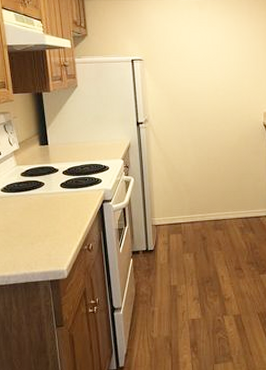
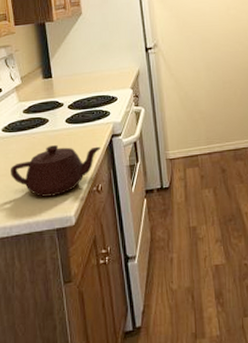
teapot: none [9,207,93,252] -> present [11,145,101,197]

